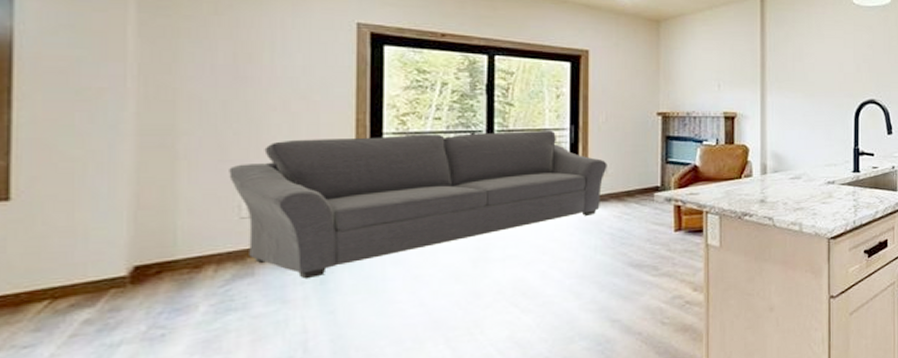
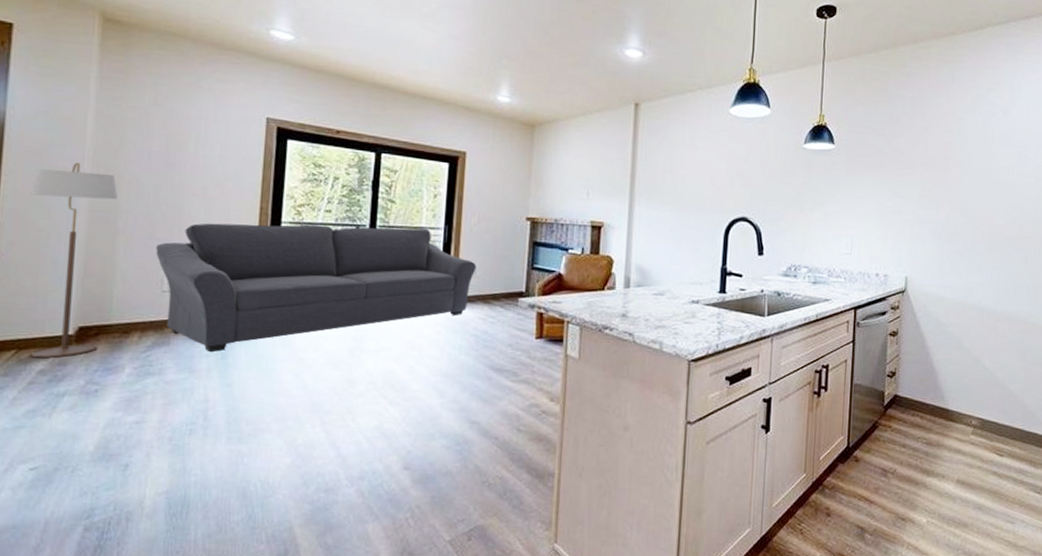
floor lamp: none [56,81,174,307] -> present [30,162,117,359]

